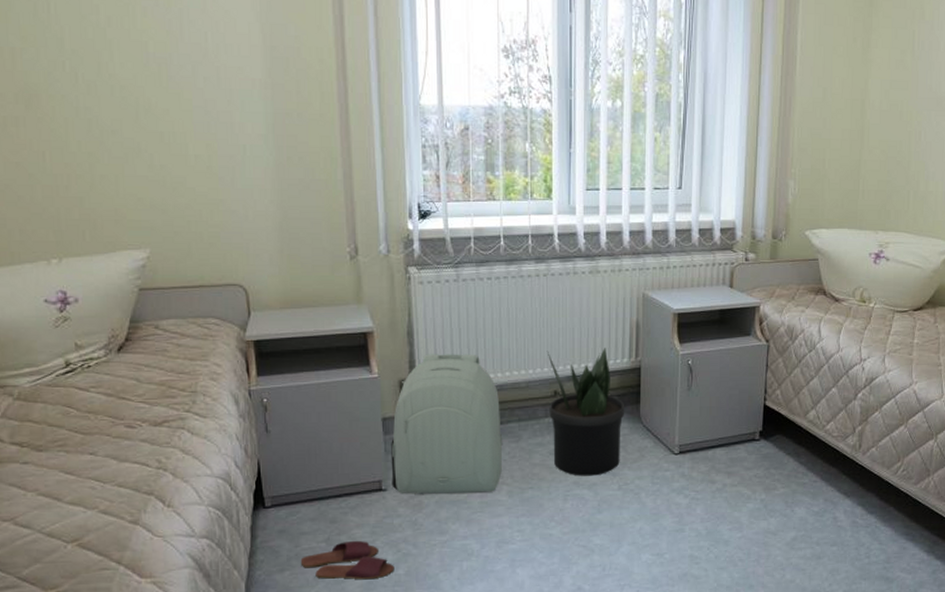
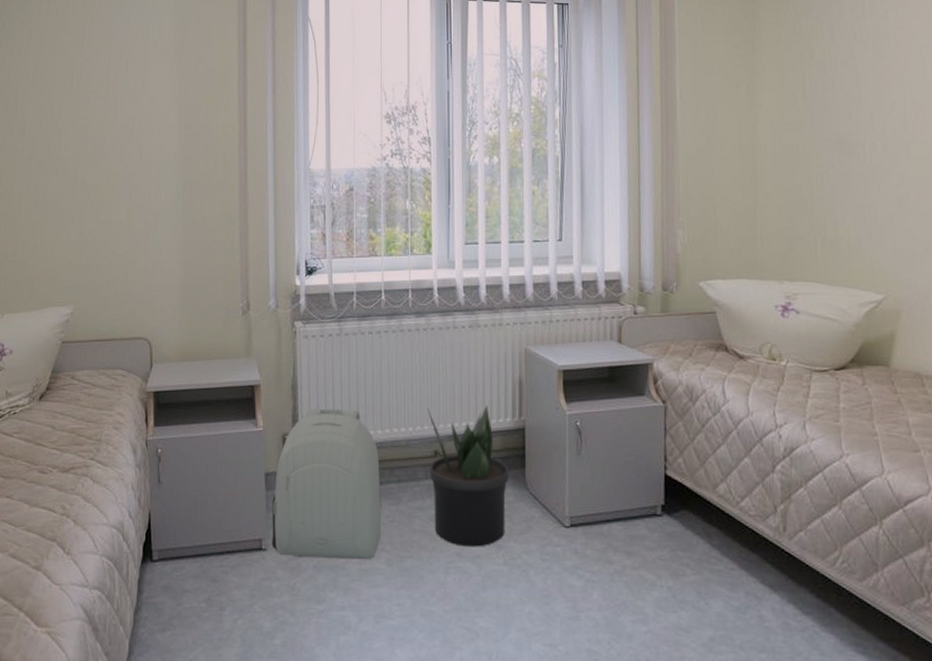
slippers: present [300,540,394,580] -> none [181,602,271,648]

